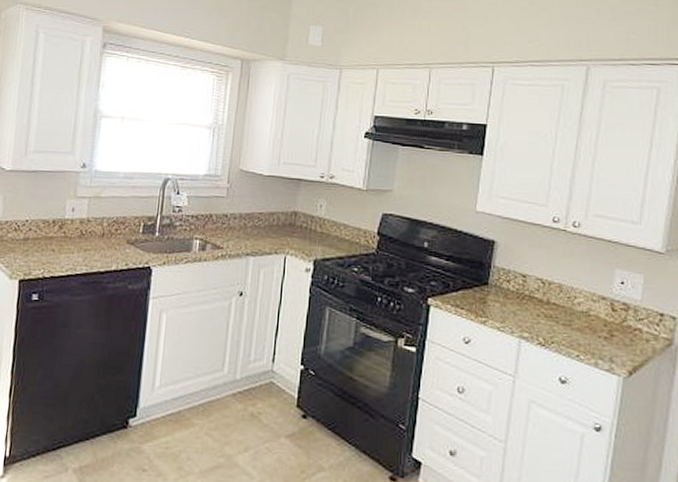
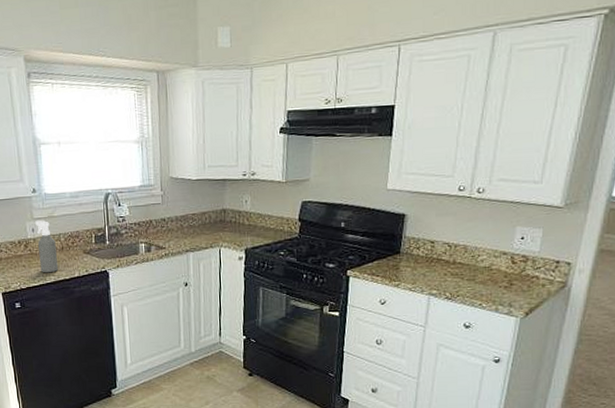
spray bottle: none [72,200,97,262] -> present [35,221,58,273]

